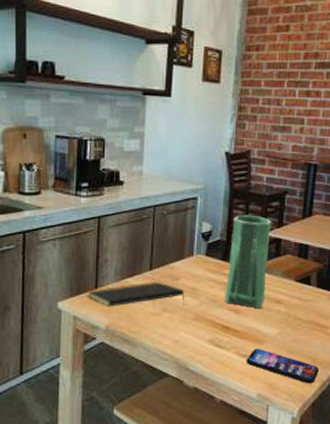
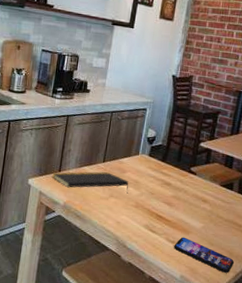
vase: present [225,215,271,308] -> none [161,126,204,204]

